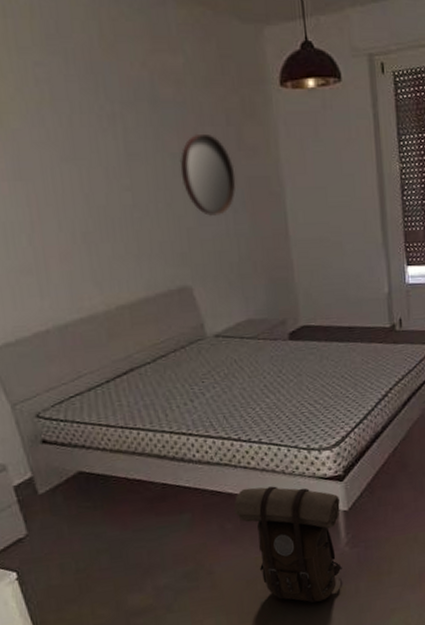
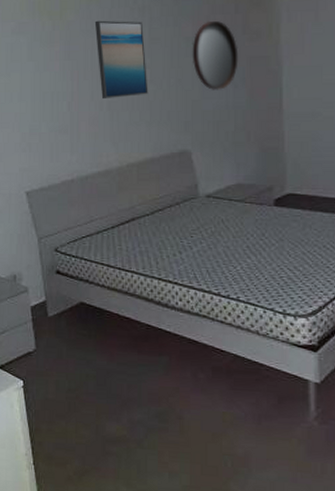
wall art: none [50,129,133,229] -> present [94,20,148,98]
backpack: present [234,486,342,604] -> none [208,342,312,474]

